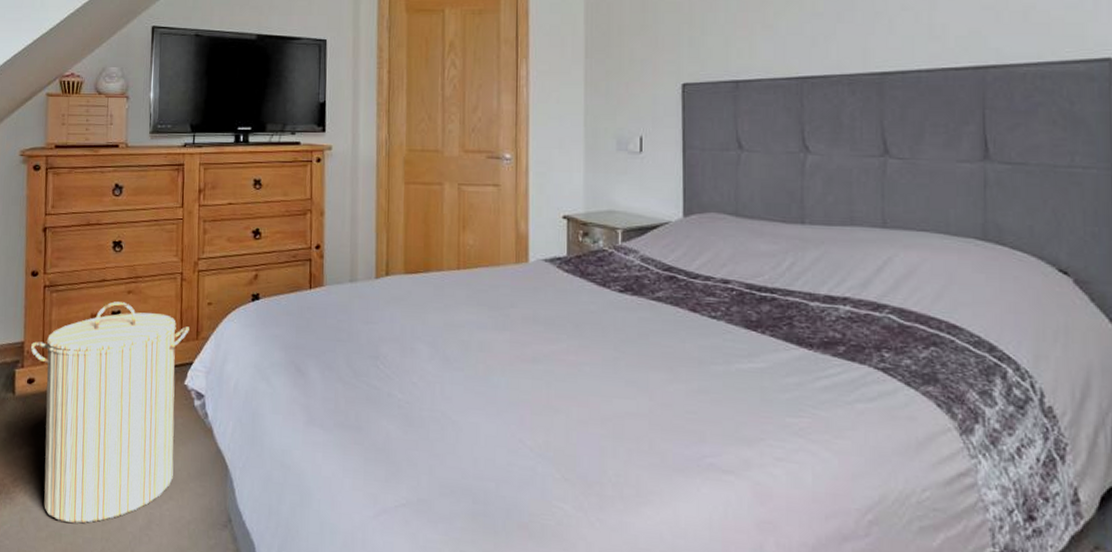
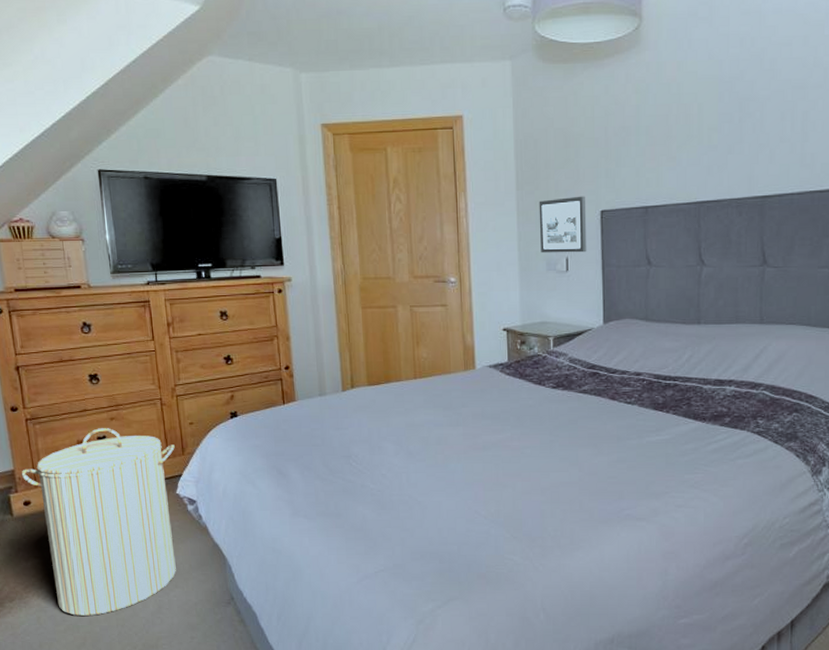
picture frame: none [609,66,665,131] -> present [539,196,587,253]

